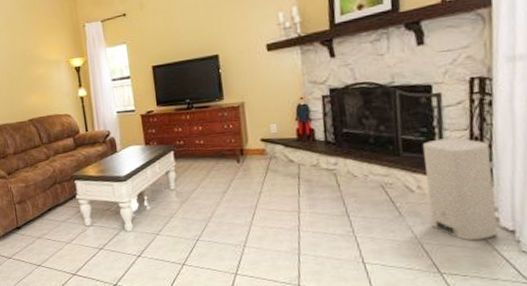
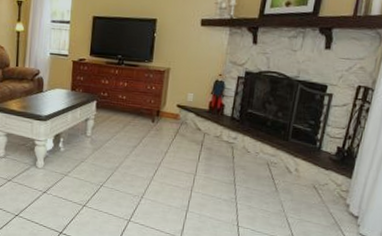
water heater: present [423,137,499,241] -> none [298,132,358,221]

